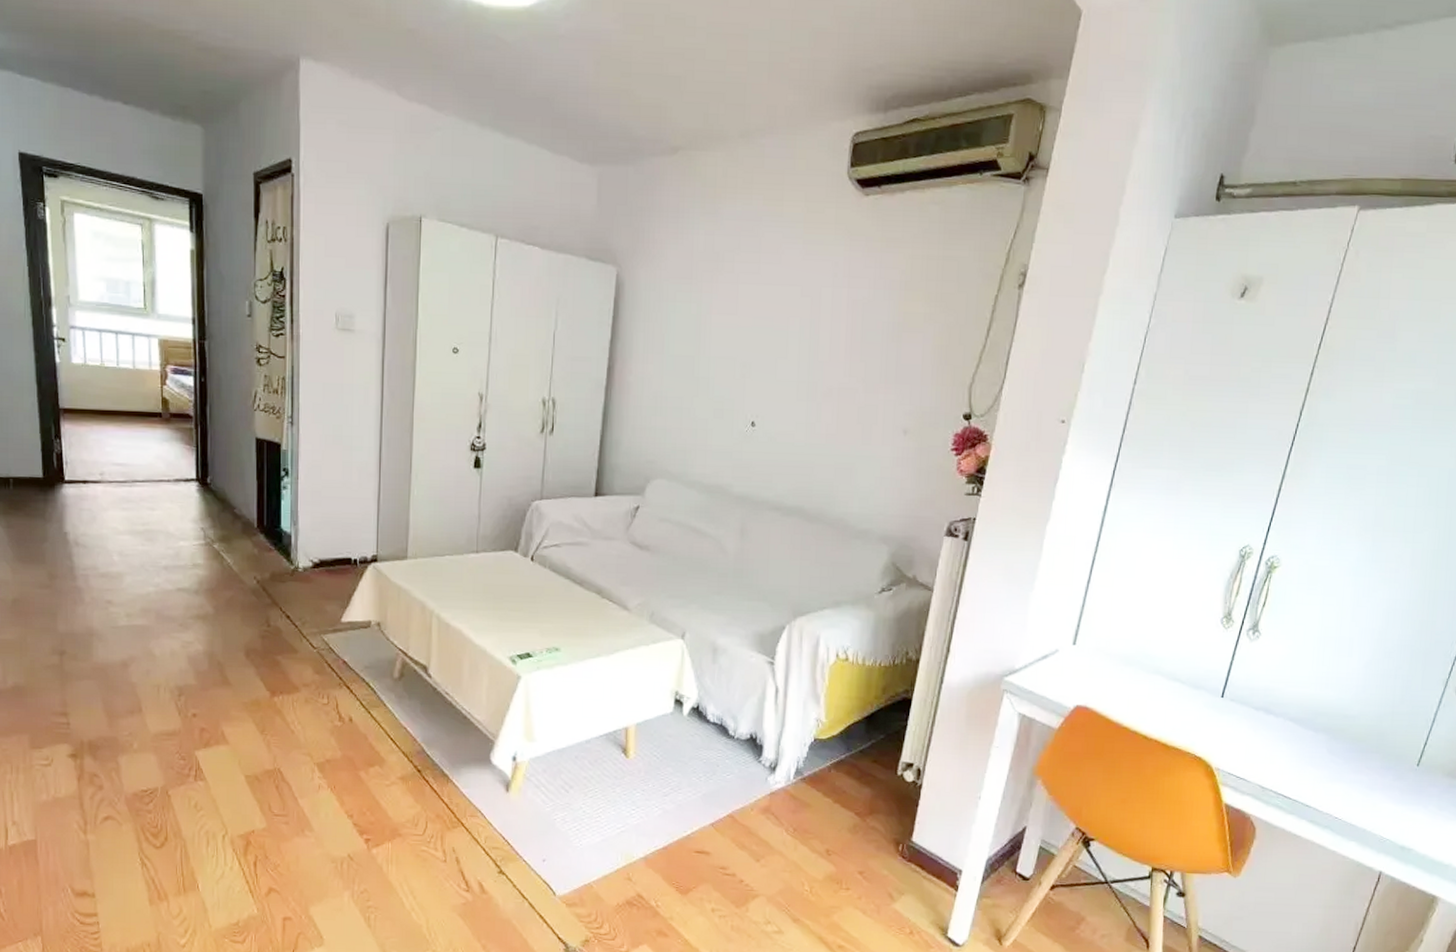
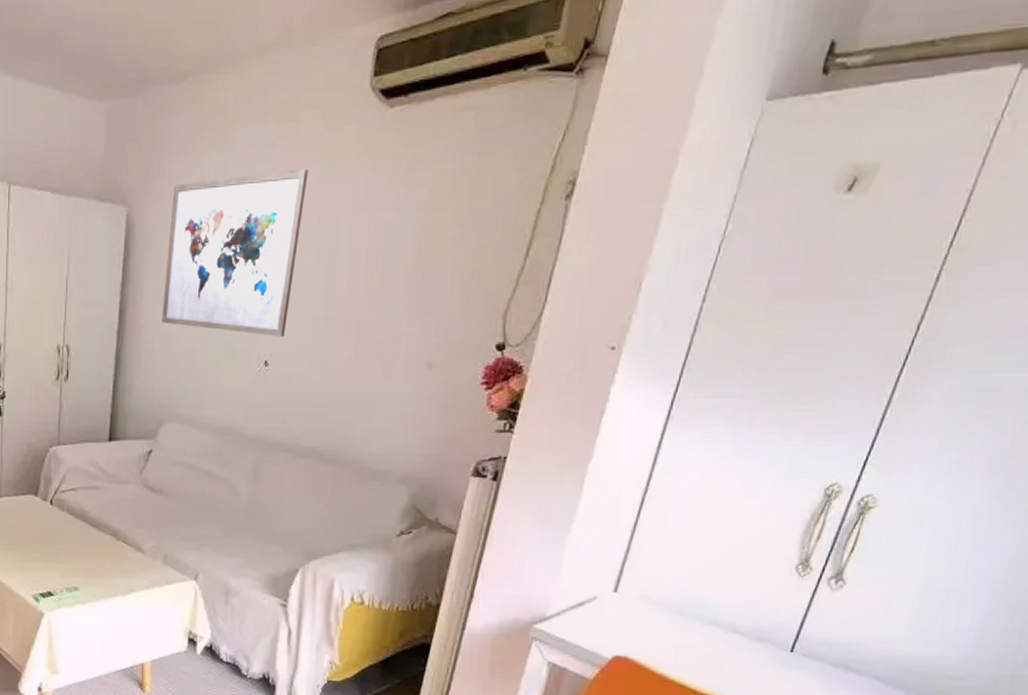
wall art: none [650,244,792,399] -> present [161,168,309,336]

